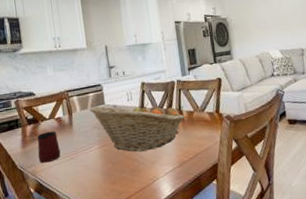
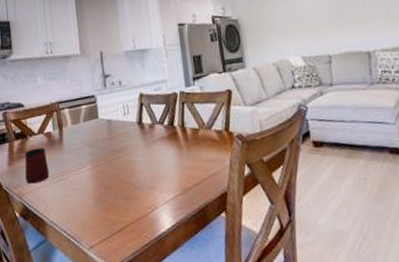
fruit basket: present [89,102,184,152] -> none [81,116,188,175]

